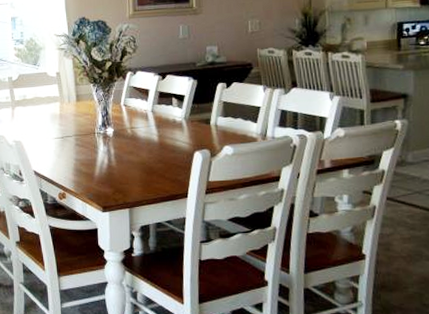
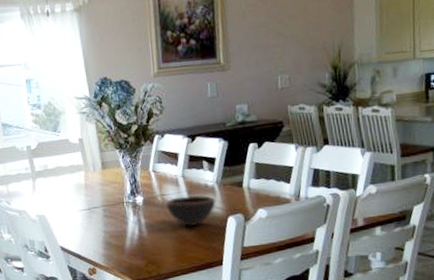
bowl: none [134,129,184,159] -> present [165,195,216,227]

